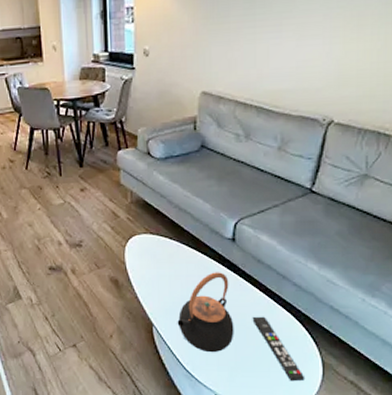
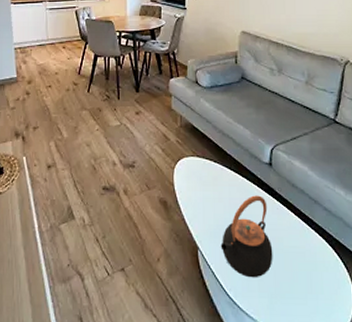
remote control: present [252,316,306,382] -> none [289,240,340,309]

